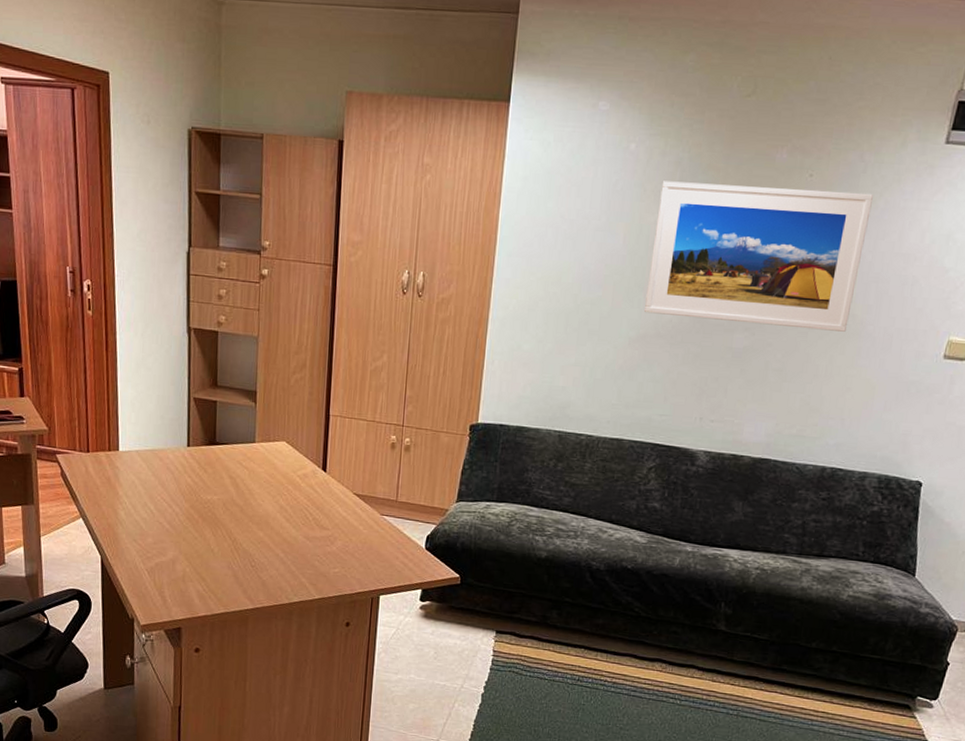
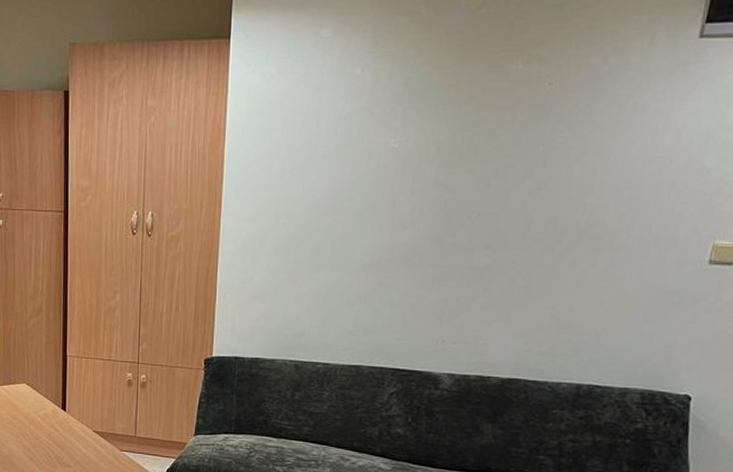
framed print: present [644,181,873,332] -> none [378,97,620,243]

